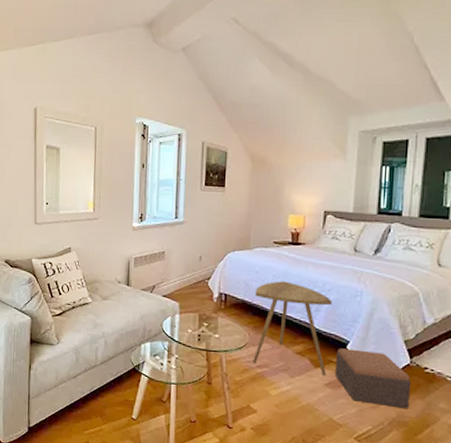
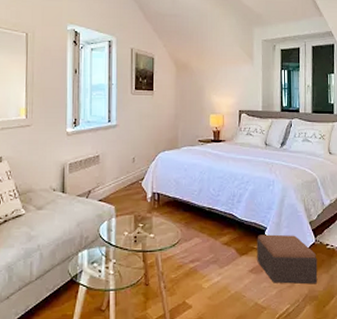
side table: present [253,281,333,375] -> none [184,177,251,262]

